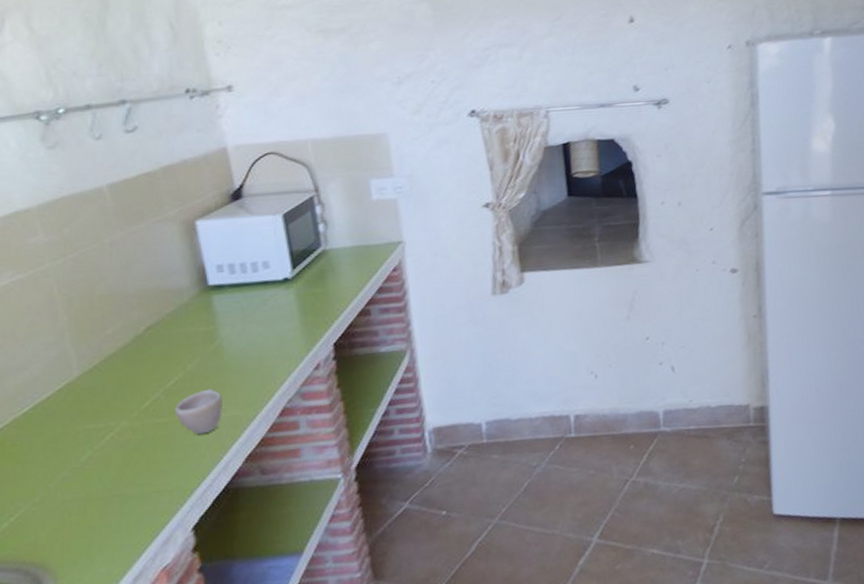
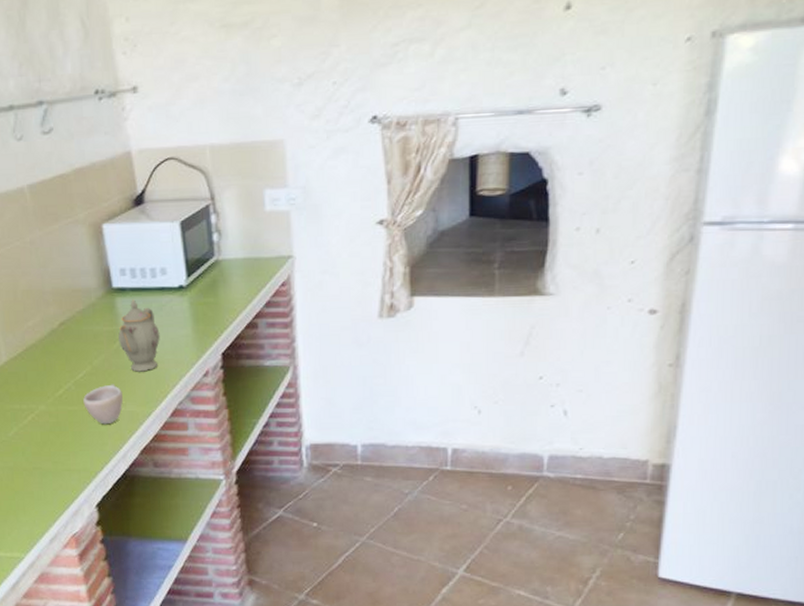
teapot: none [216,296,264,373] -> present [118,299,160,372]

